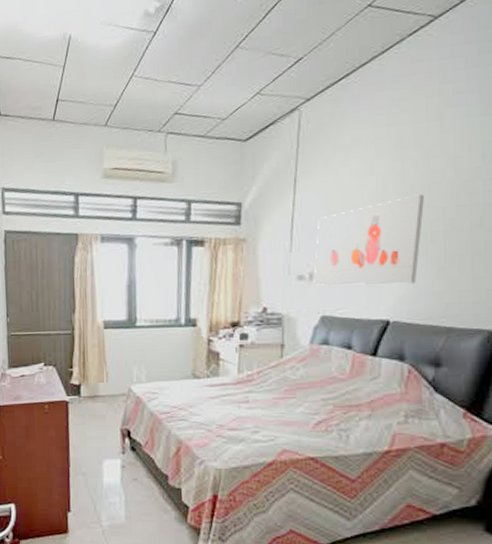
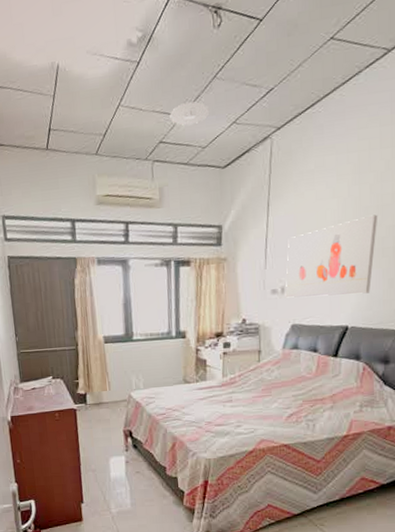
architectural model: none [187,72,230,96] -> present [170,101,209,126]

